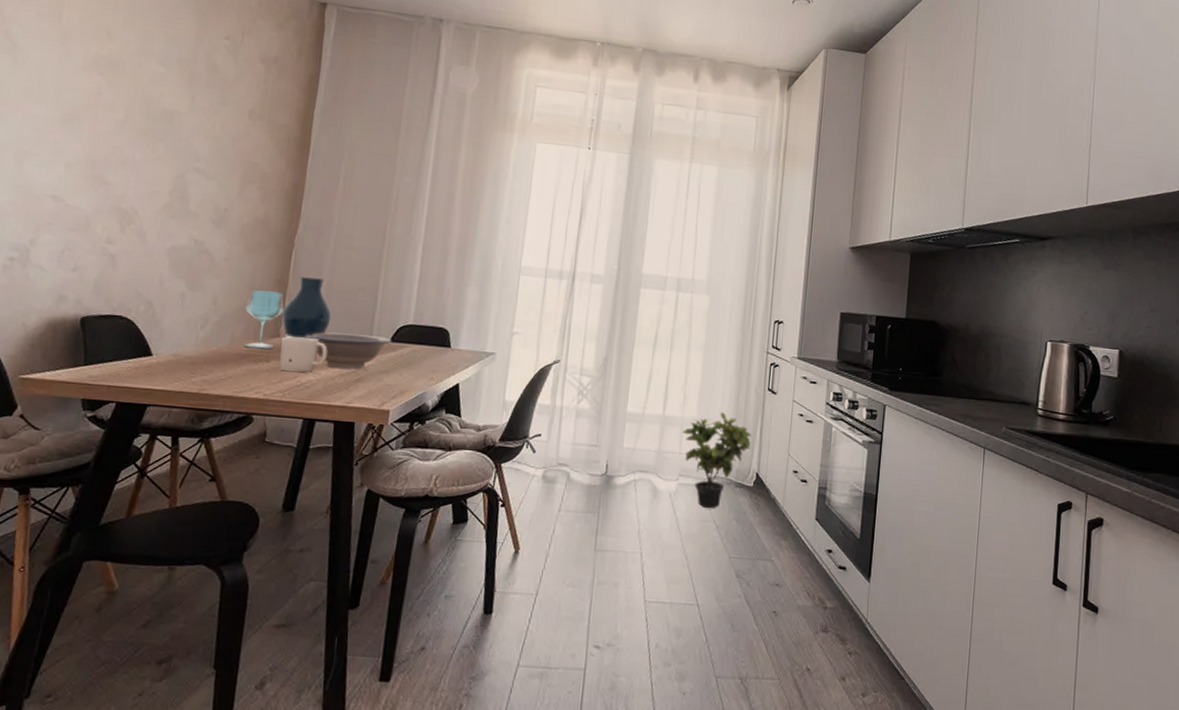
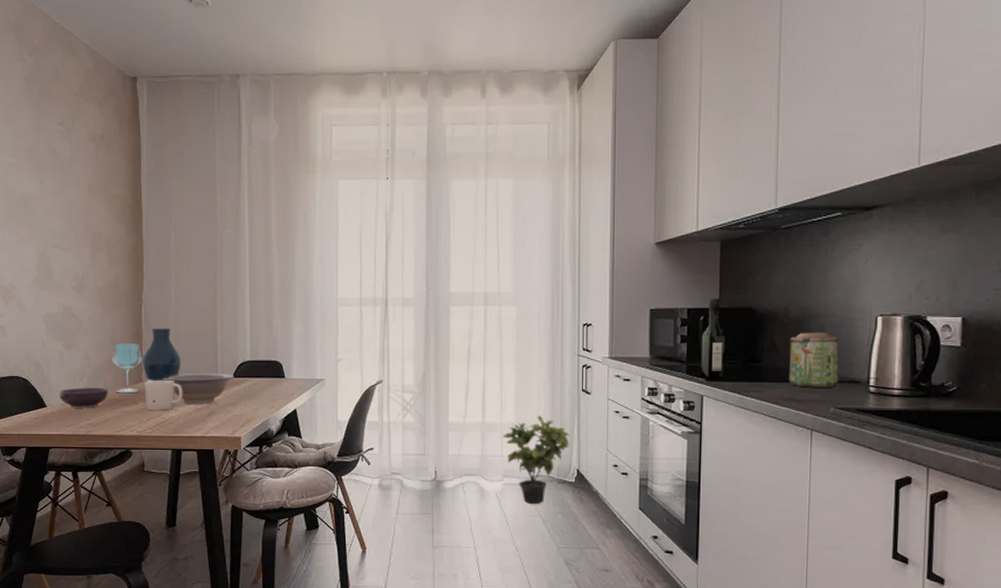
bowl: none [171,336,236,362] -> present [58,388,108,408]
bottle: none [884,308,911,391] -> present [700,299,726,380]
canister: none [966,350,1013,408] -> present [789,332,839,388]

